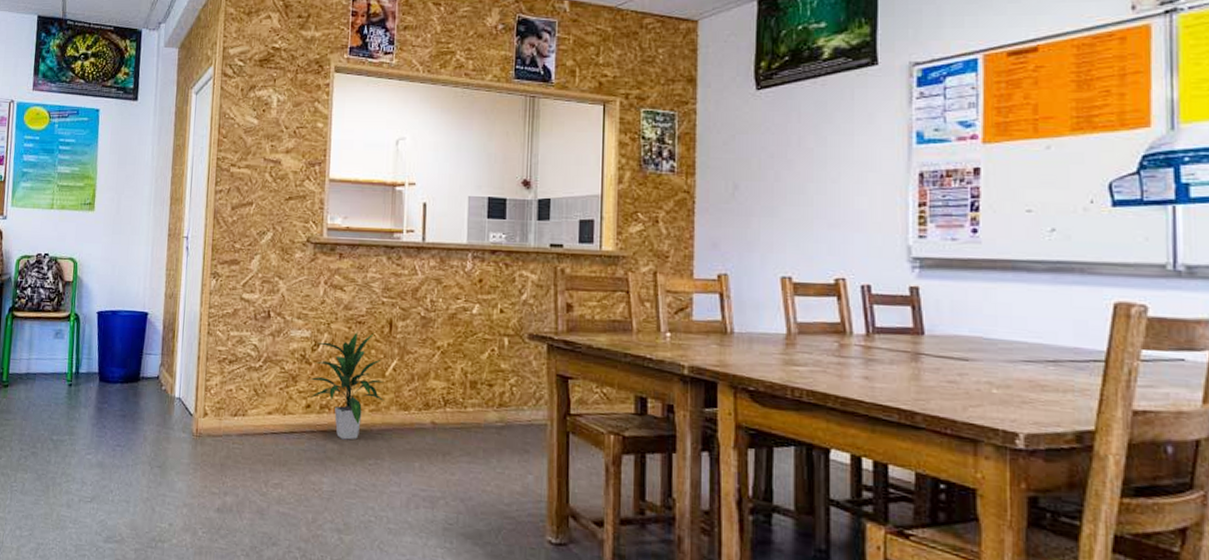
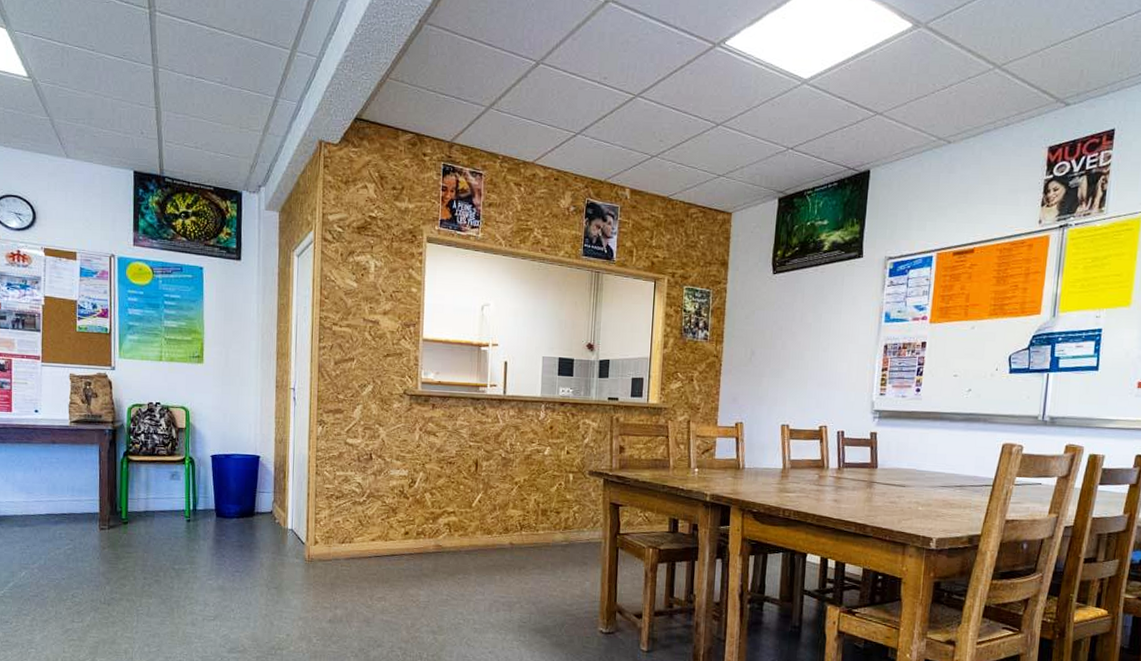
indoor plant: present [307,331,384,440] -> none [405,470,471,560]

